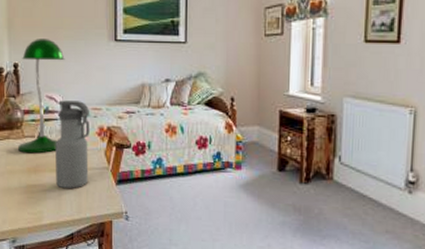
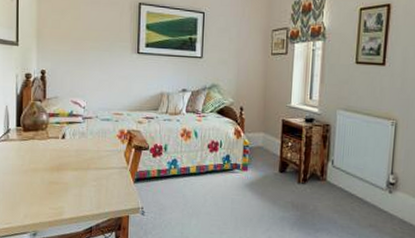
desk lamp: present [18,39,65,154] -> none [42,48,90,154]
water bottle: present [55,100,89,189] -> none [77,105,111,187]

